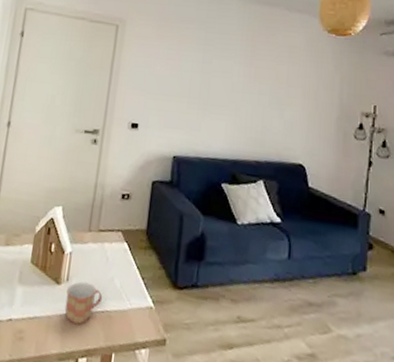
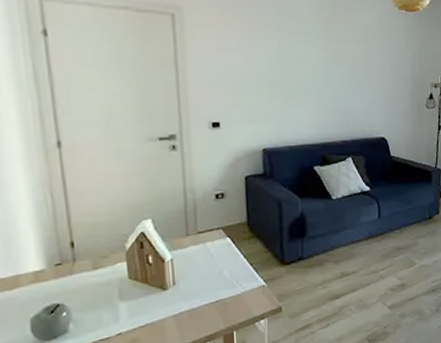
mug: present [64,281,103,325] -> none [176,281,215,319]

